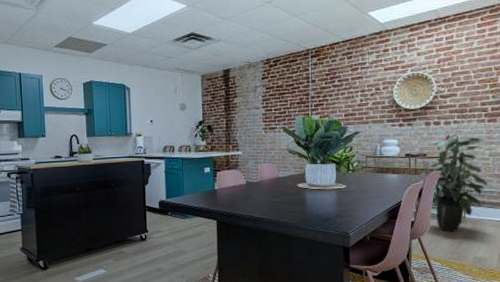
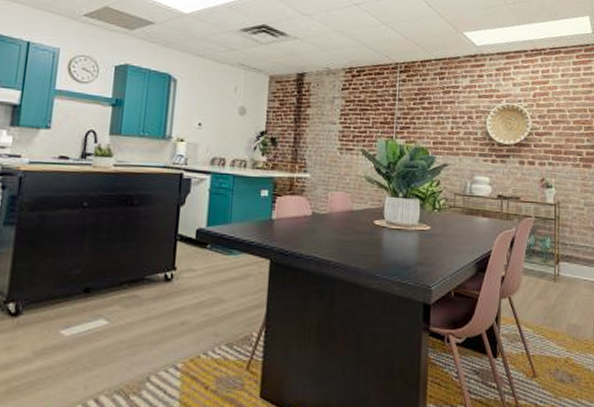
indoor plant: present [425,133,488,232] -> none [517,176,583,292]

